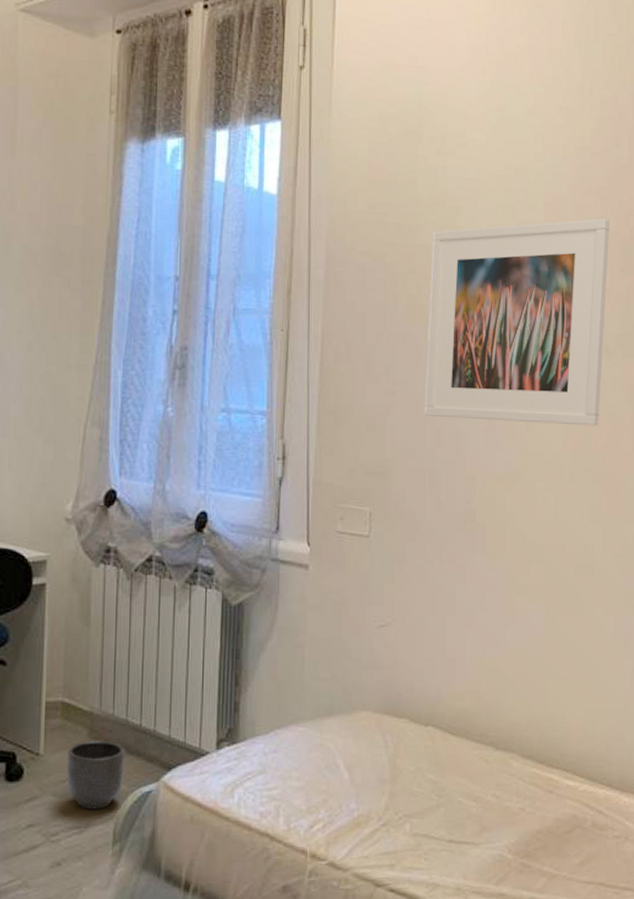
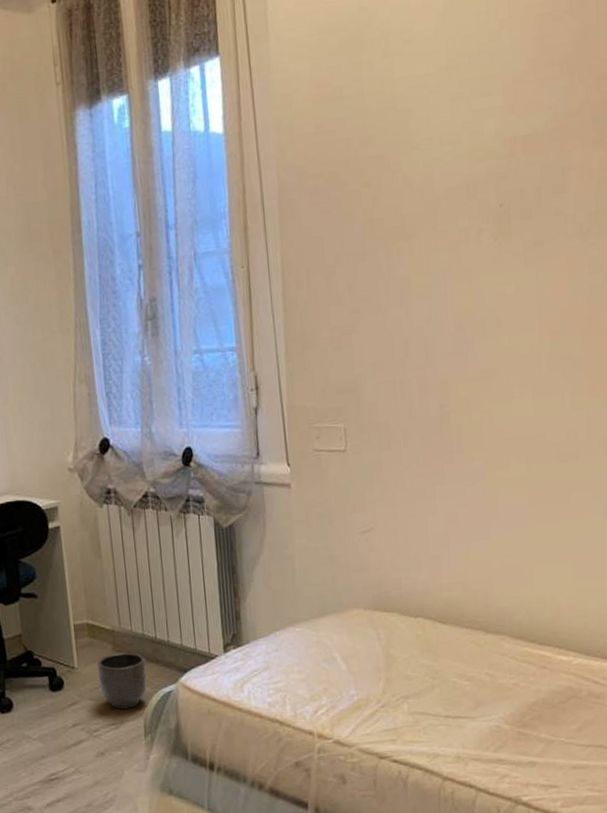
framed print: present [425,218,610,426] -> none [385,88,579,328]

